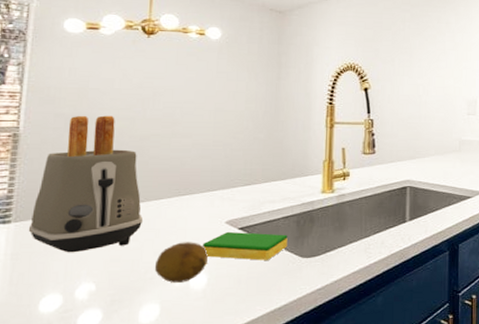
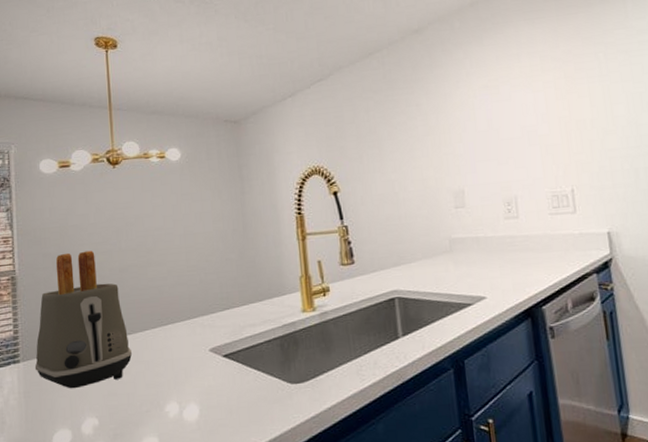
fruit: present [154,242,208,283] -> none [148,372,197,415]
dish sponge: present [202,231,288,260] -> none [189,359,274,389]

